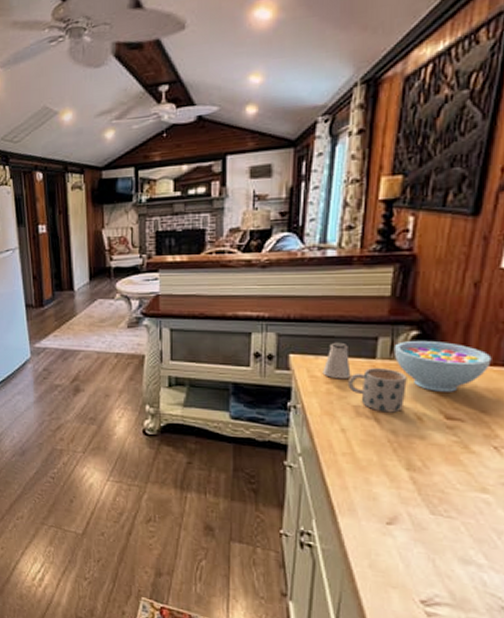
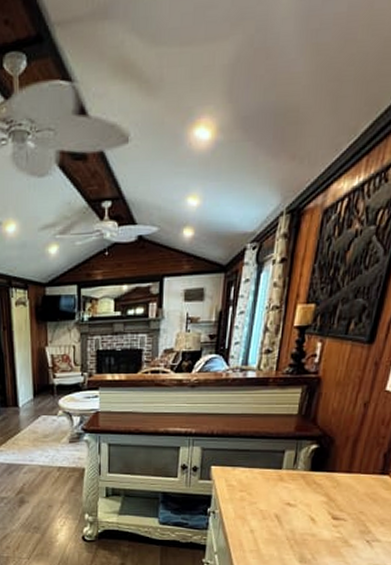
saltshaker: present [322,342,351,380] -> none [238,455,262,488]
mug: present [347,368,407,413] -> none [258,477,306,515]
bowl: present [393,340,492,392] -> none [296,453,372,497]

